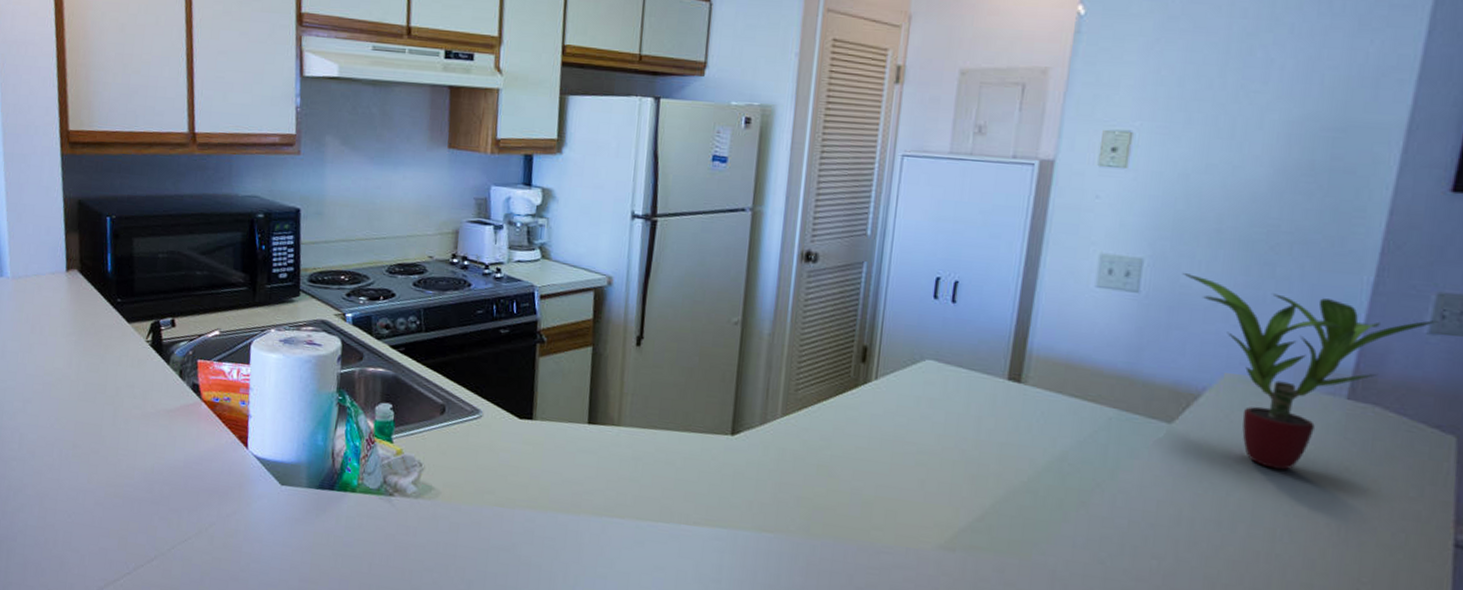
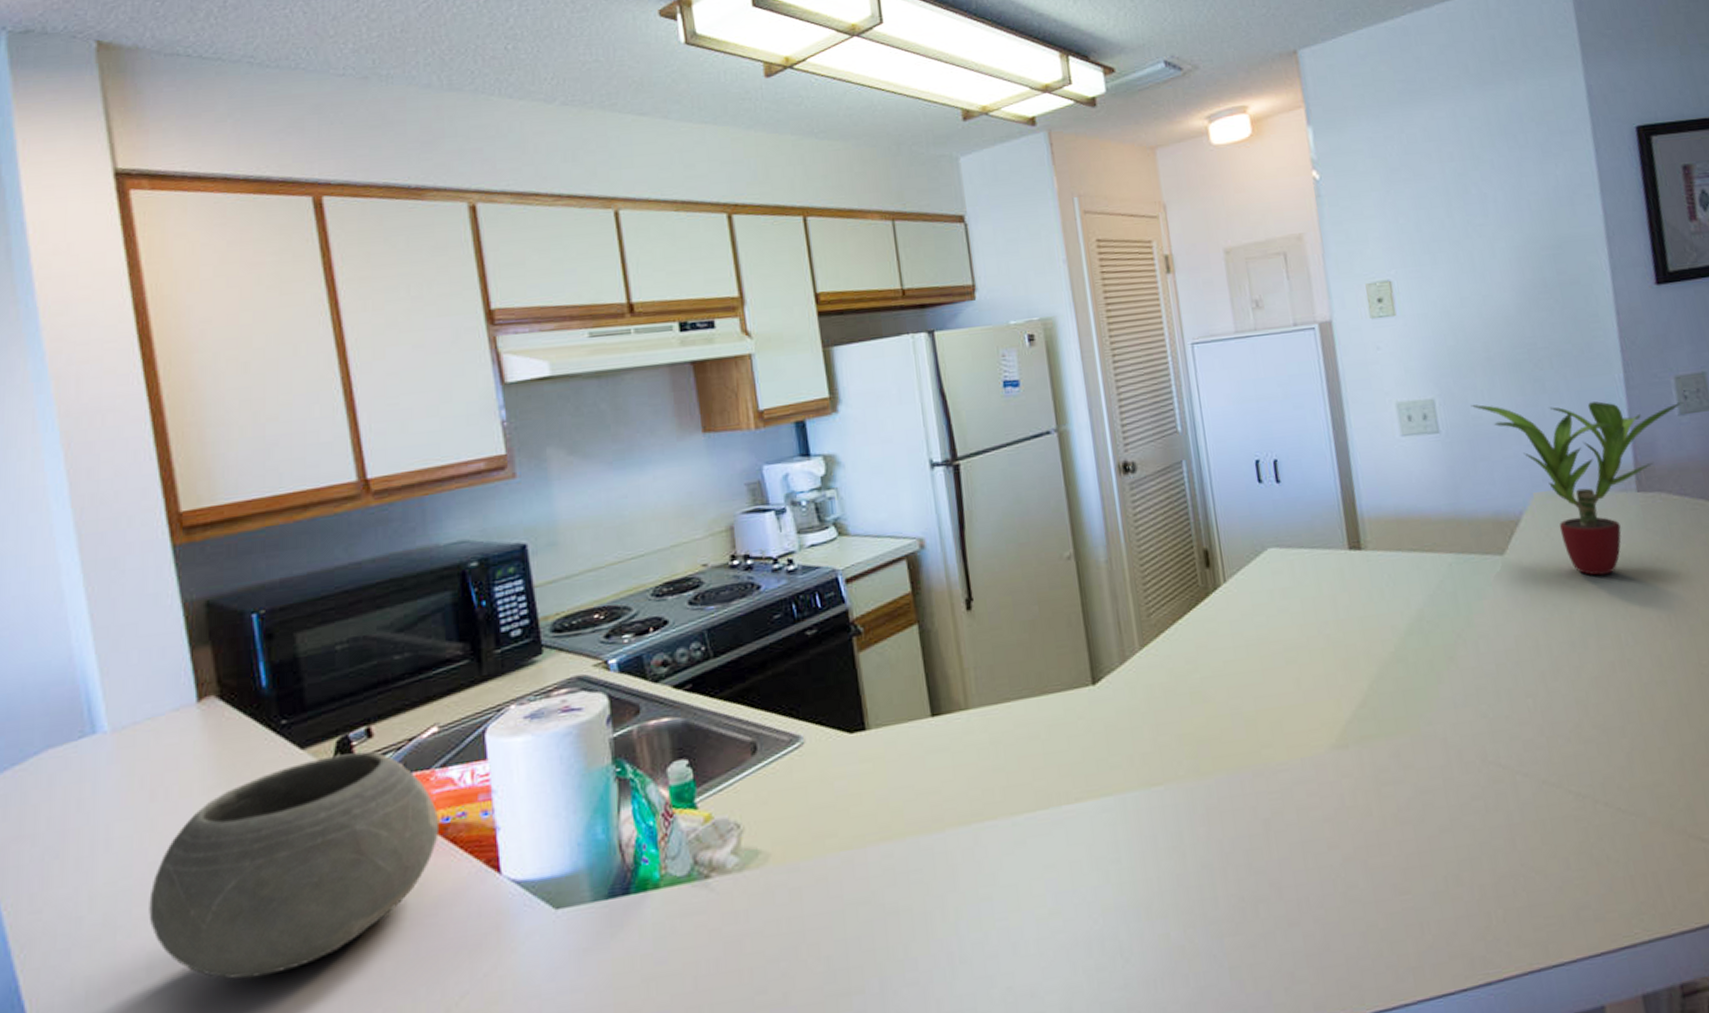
bowl: none [23,332,212,472] -> present [149,751,440,980]

